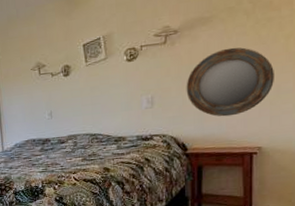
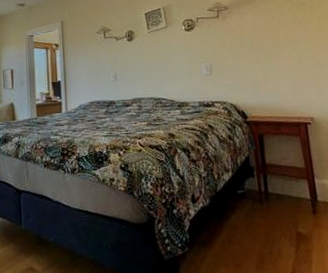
home mirror: present [186,47,274,117] -> none [239,25,315,87]

